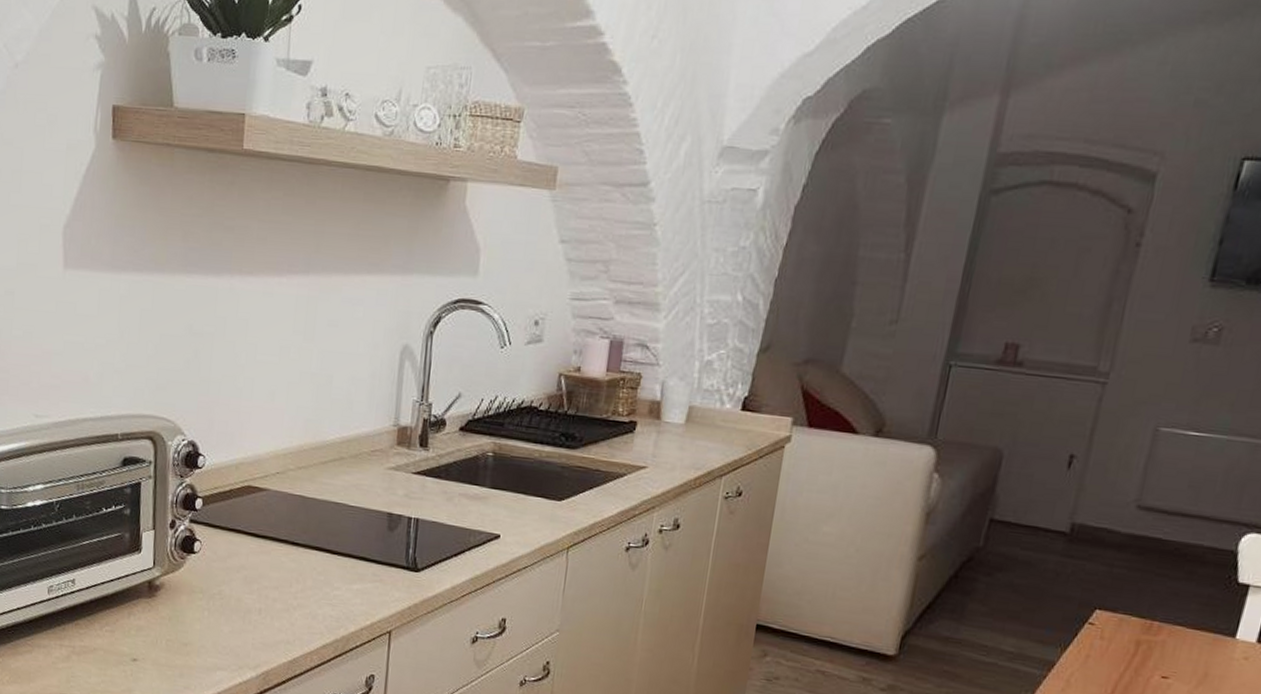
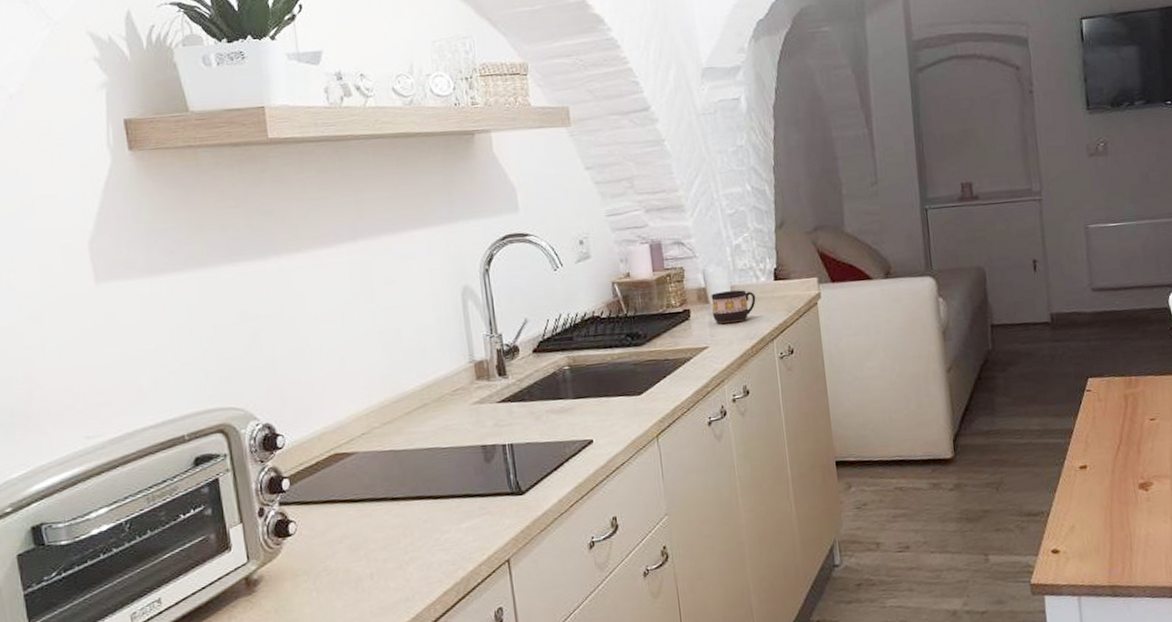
cup: none [660,409,715,448] -> present [711,290,756,324]

